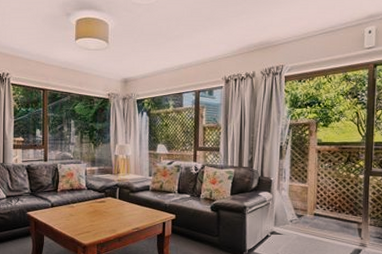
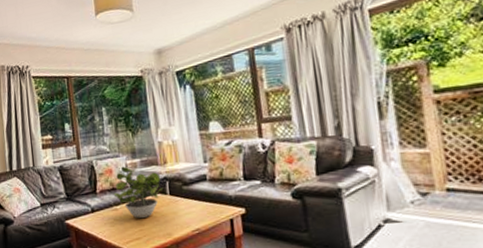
potted plant: none [72,172,114,216] -> present [113,166,164,219]

